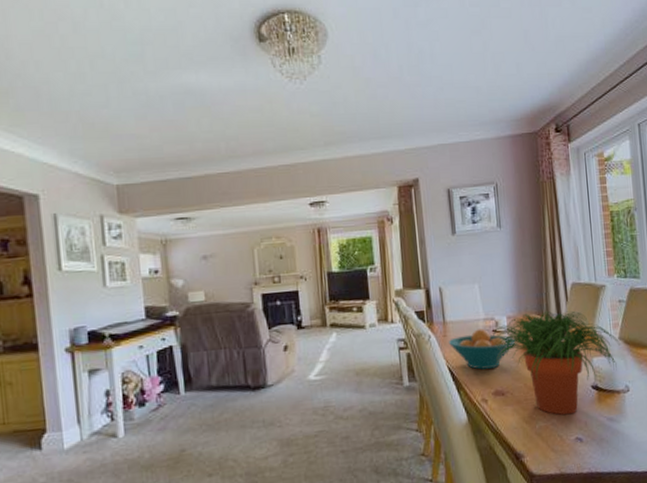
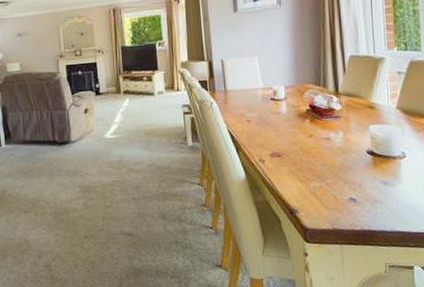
fruit bowl: present [448,328,515,370] -> none [228,97,292,133]
potted plant: present [493,310,621,415] -> none [271,81,399,177]

